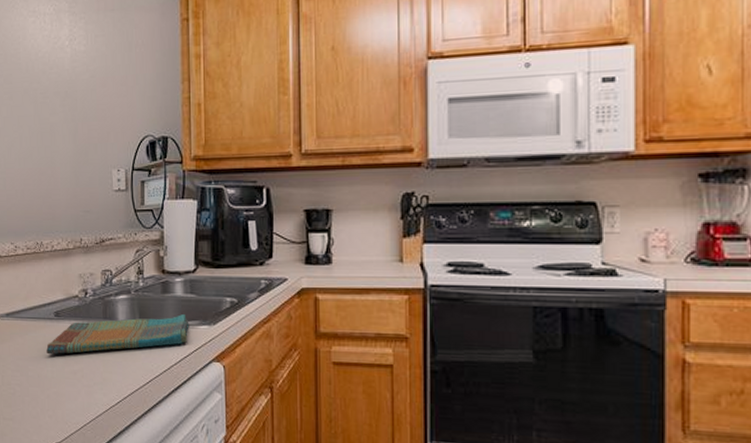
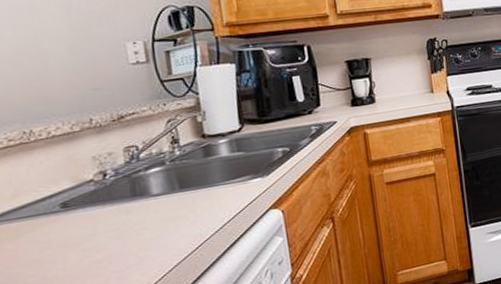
dish towel: present [46,314,189,355] -> none [52,173,240,252]

